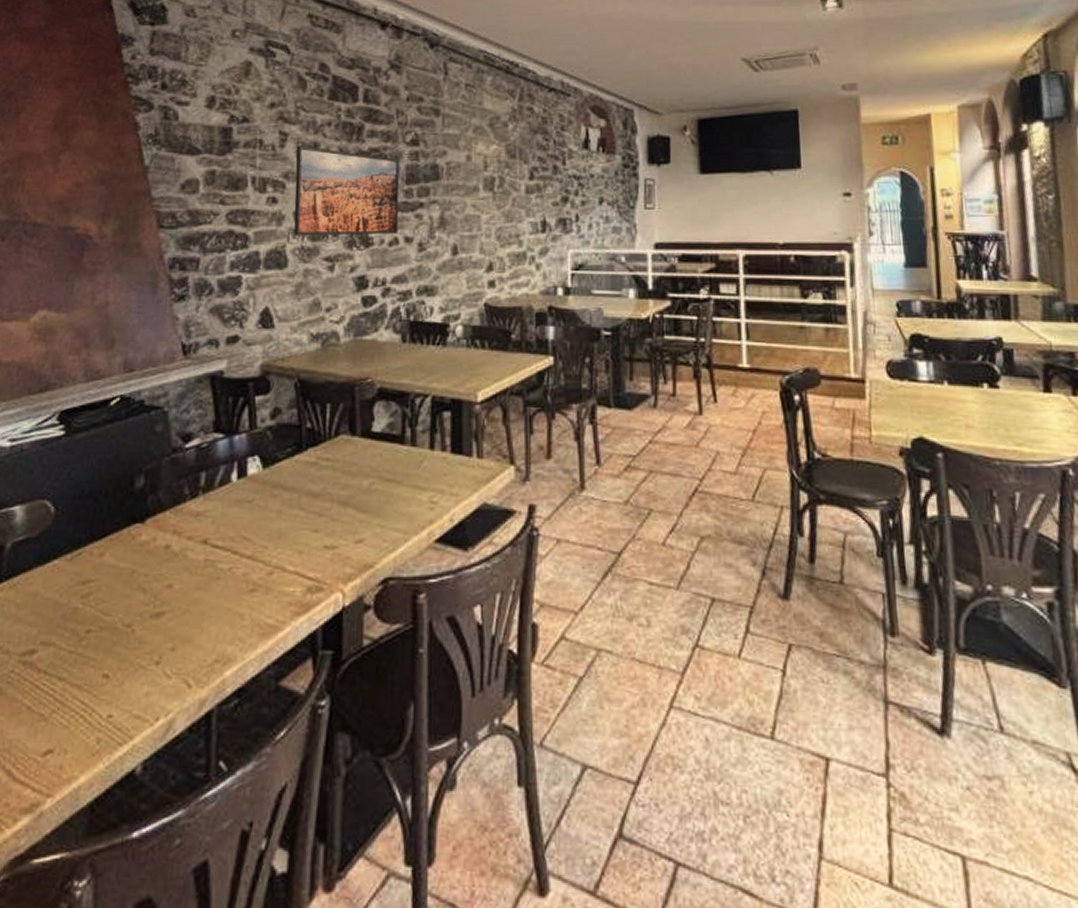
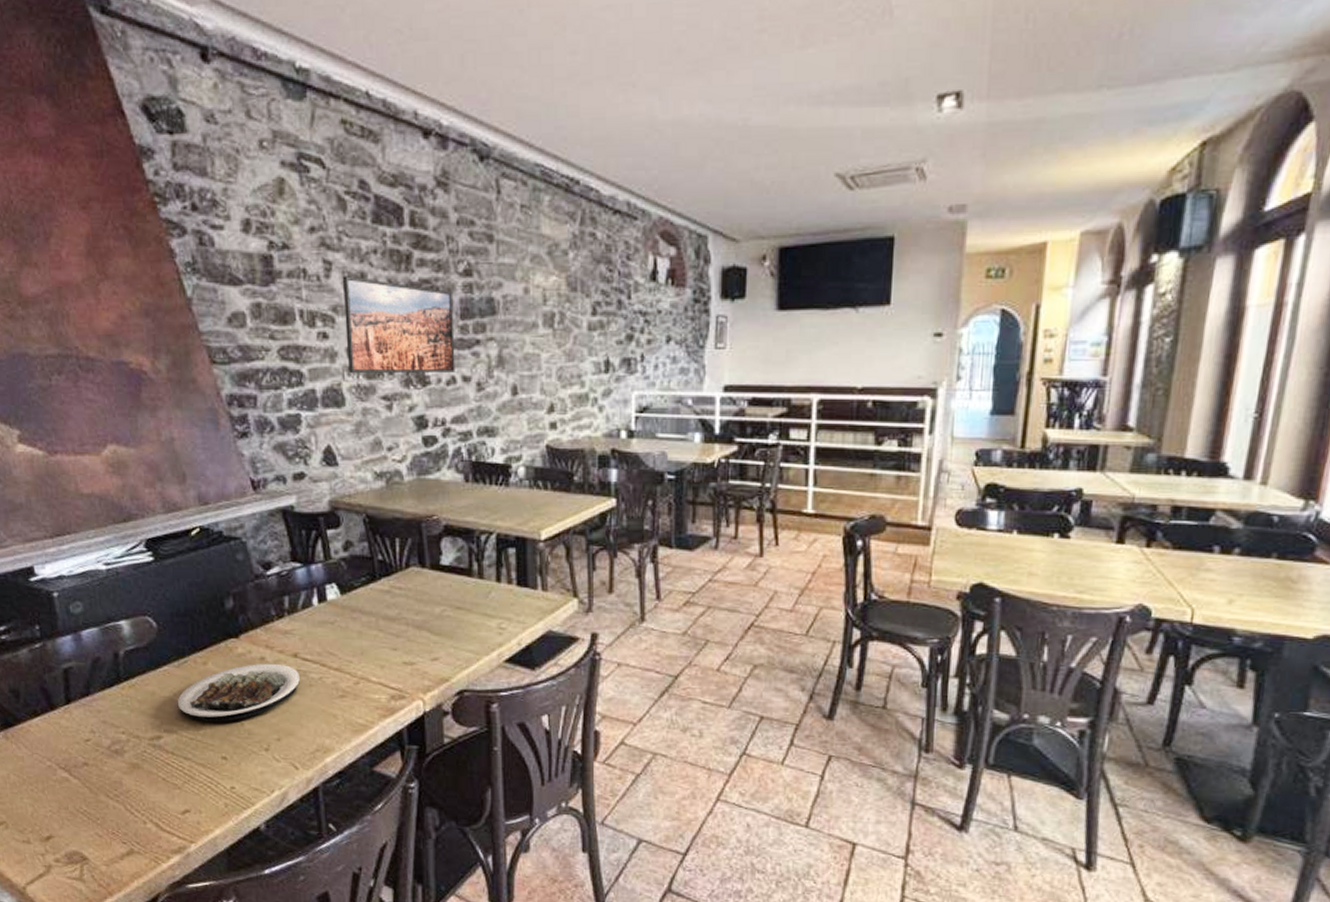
plate: none [61,552,207,628] -> present [177,663,300,722]

